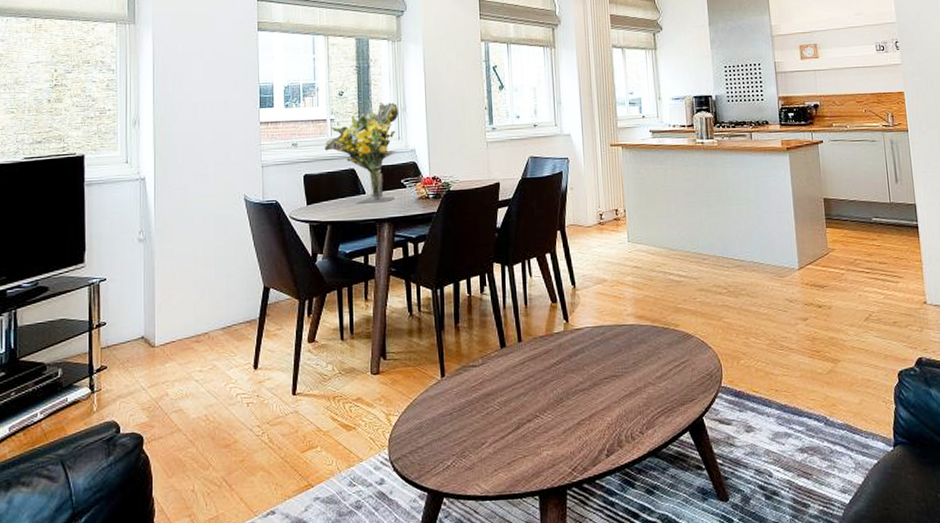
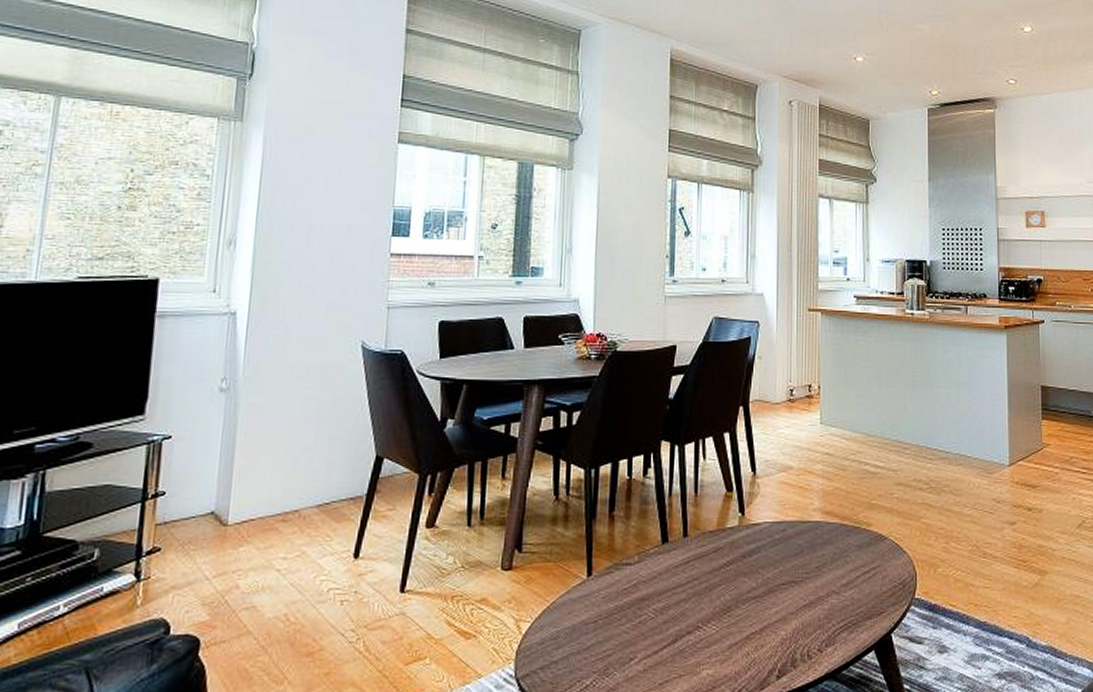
bouquet: present [325,101,399,203] -> none [468,239,563,361]

